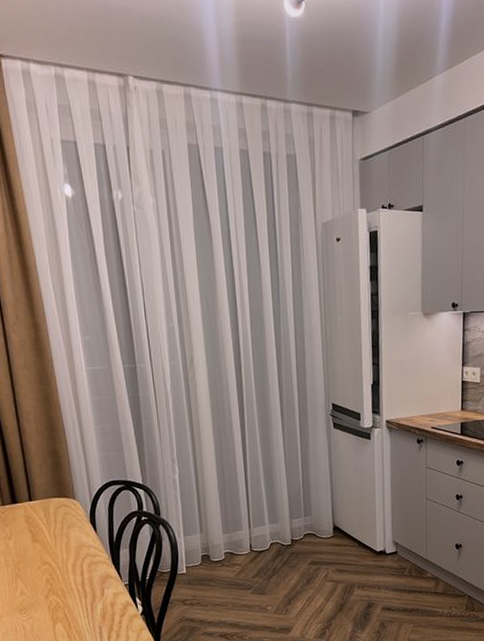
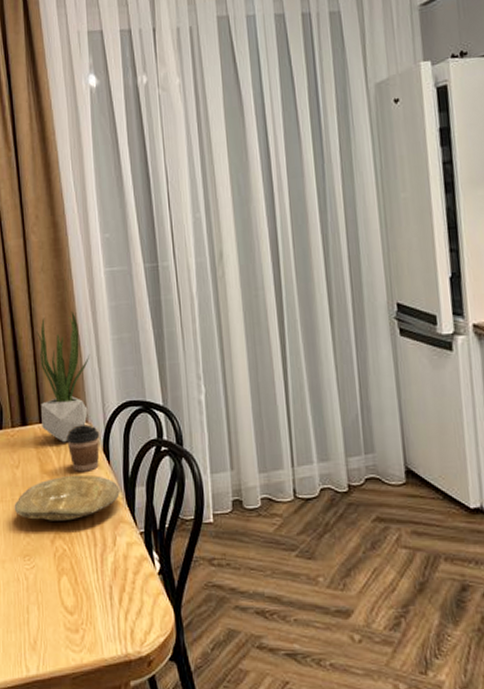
plate: none [8,542,106,581] -> present [14,474,120,521]
potted plant: none [22,403,75,517] -> present [36,310,90,443]
coffee cup: none [55,501,87,540] -> present [66,424,100,472]

